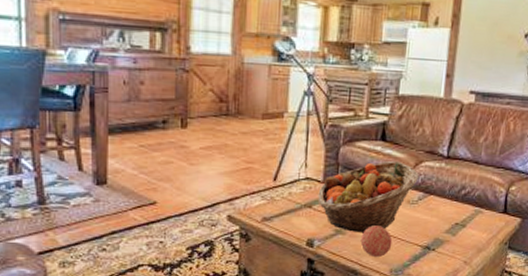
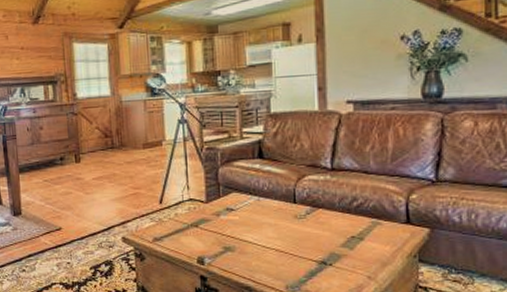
fruit basket: present [317,161,419,233] -> none [202,178,303,250]
decorative ball: present [360,225,392,257] -> none [250,242,284,273]

